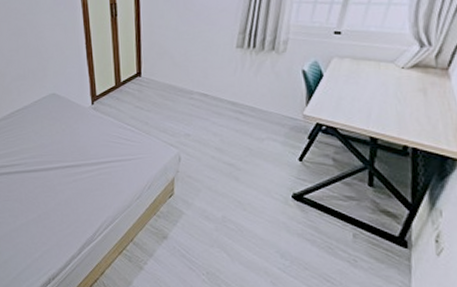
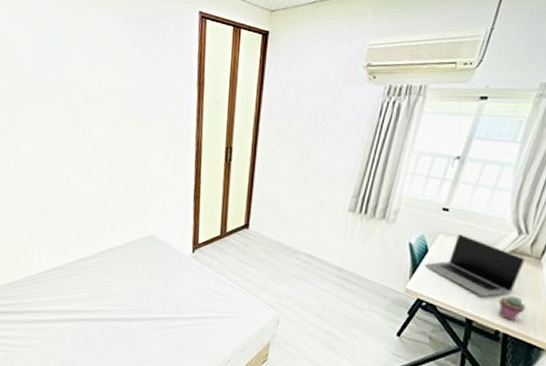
laptop: none [320,55,431,114] -> present [424,234,526,297]
potted succulent: none [404,110,436,135] -> present [499,296,526,321]

